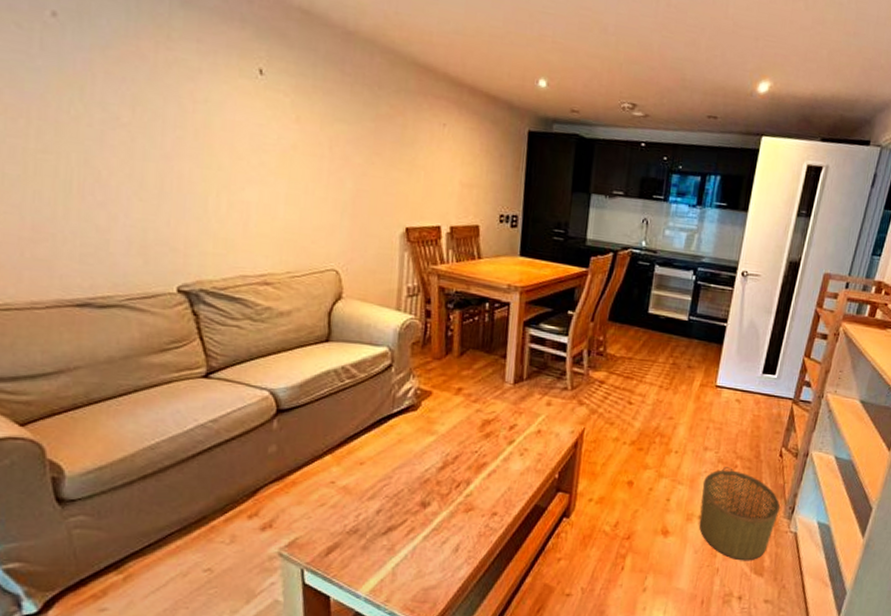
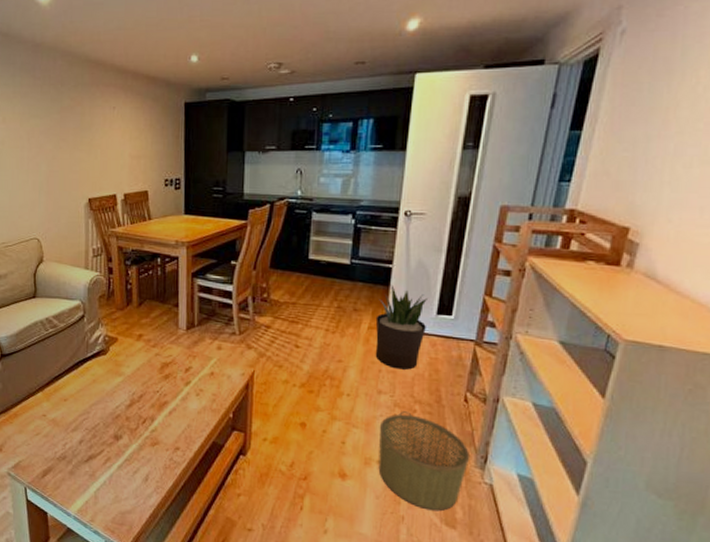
planter: none [704,344,756,427] -> present [375,286,427,370]

